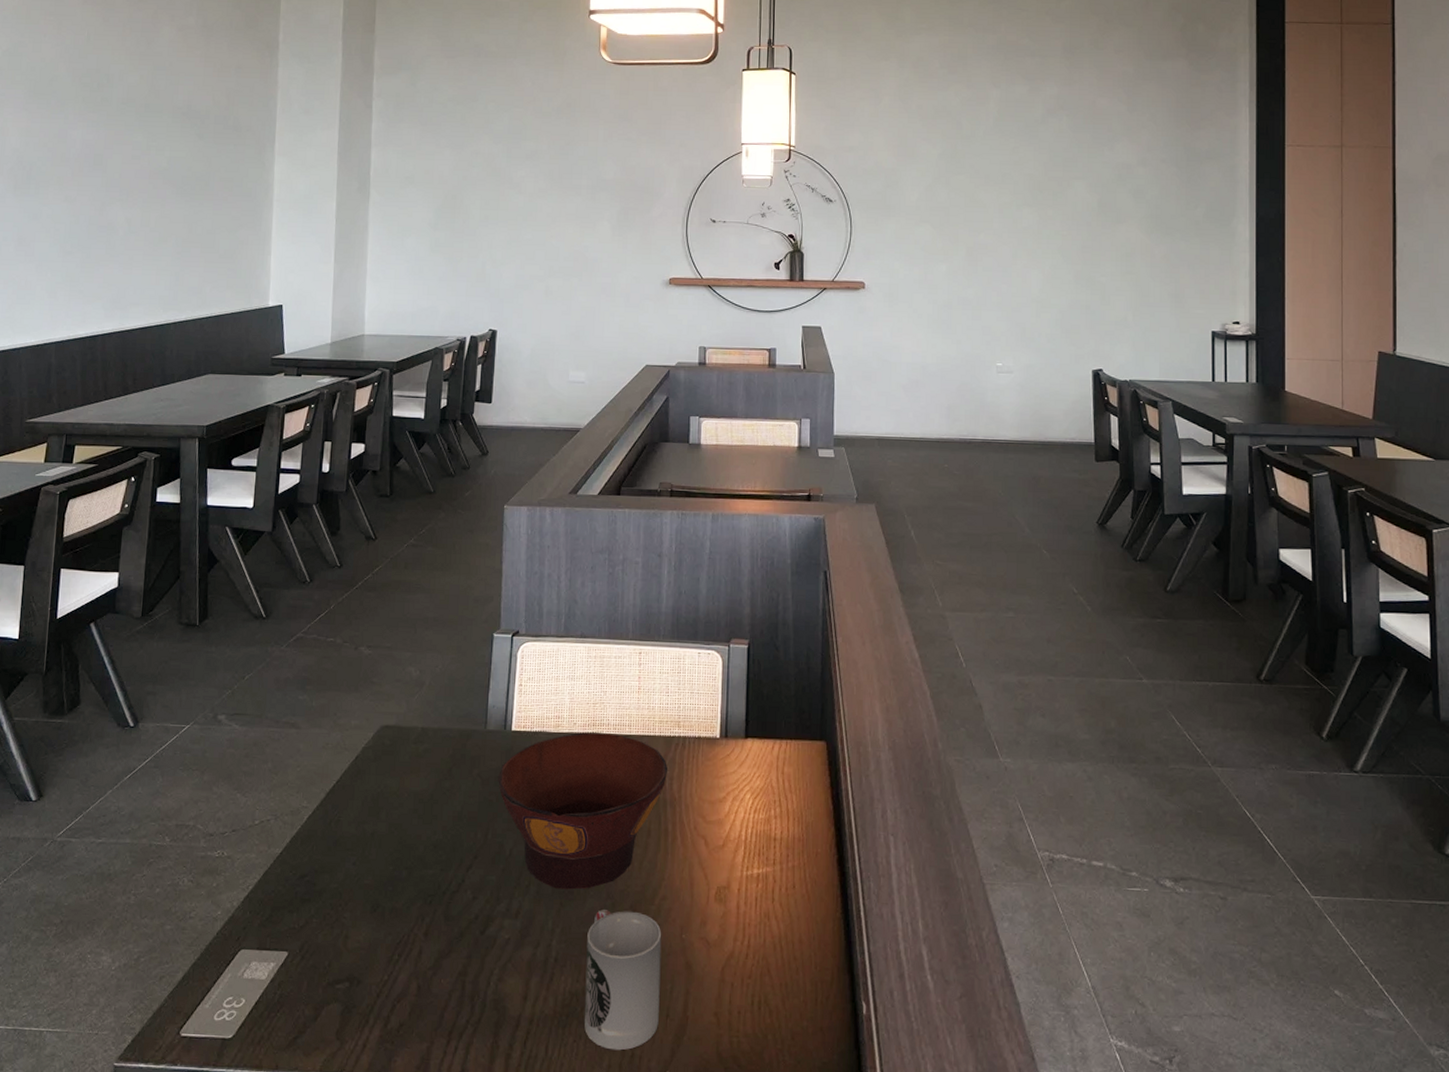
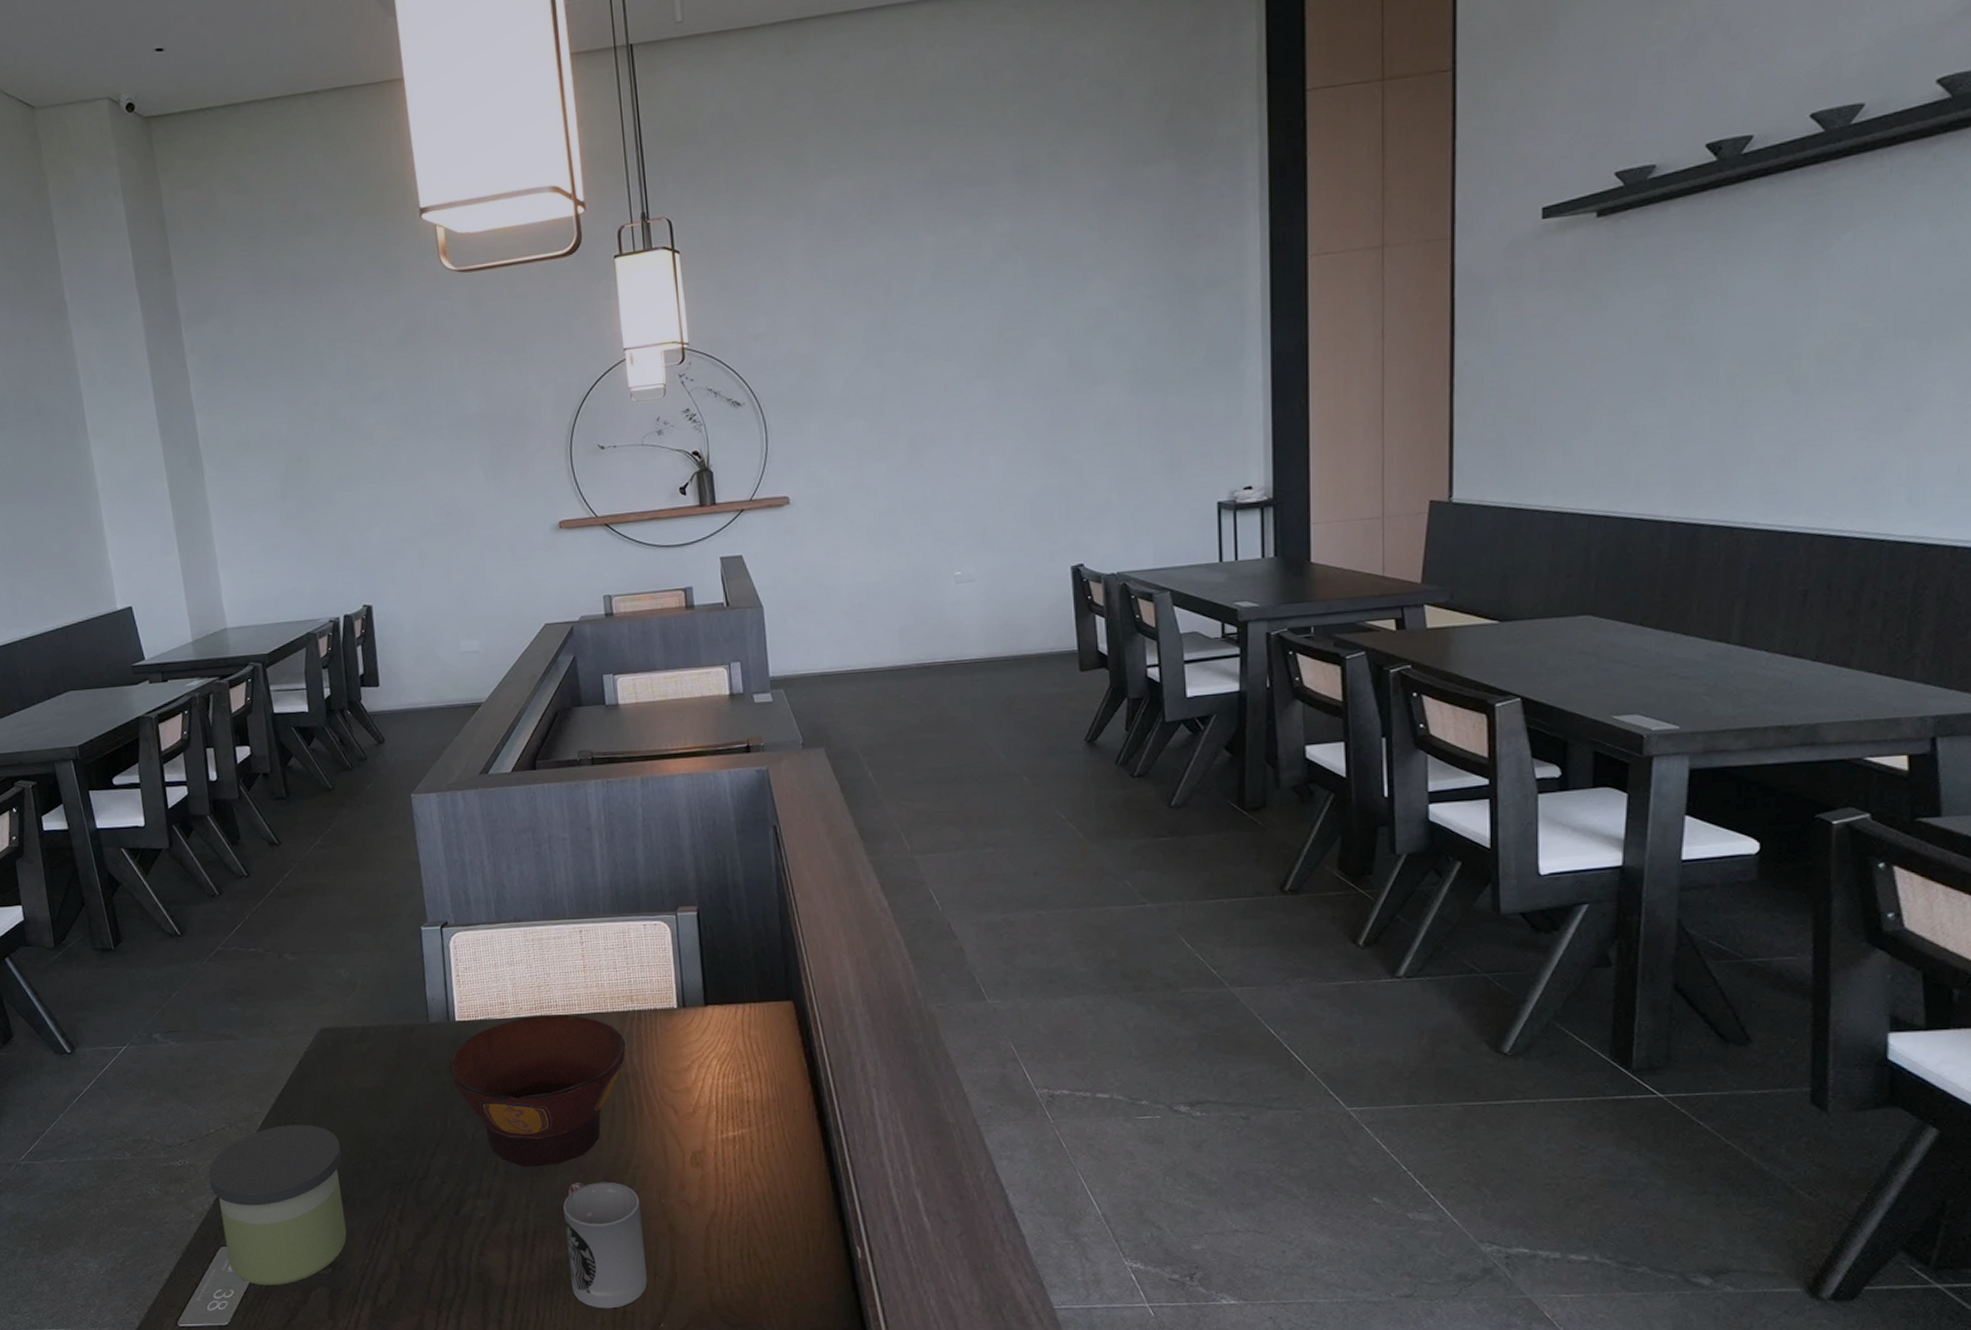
candle: none [243,822,380,997] -> present [208,1124,347,1285]

